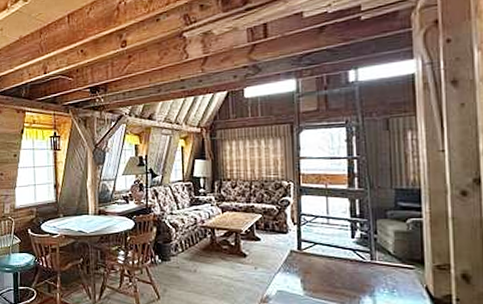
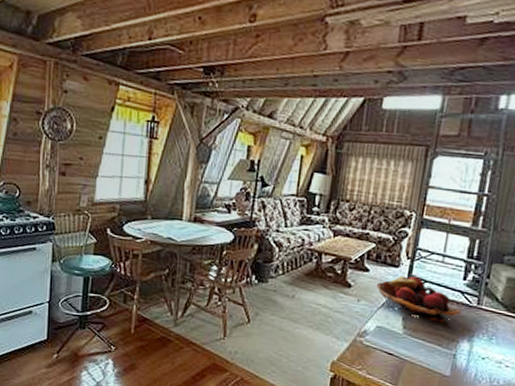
fruit basket: none [269,241,356,280] -> present [376,276,461,322]

